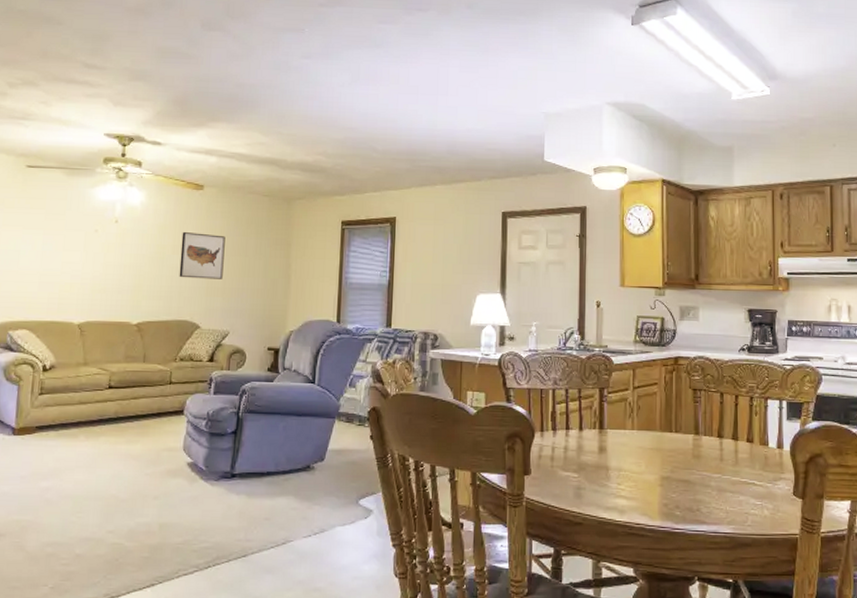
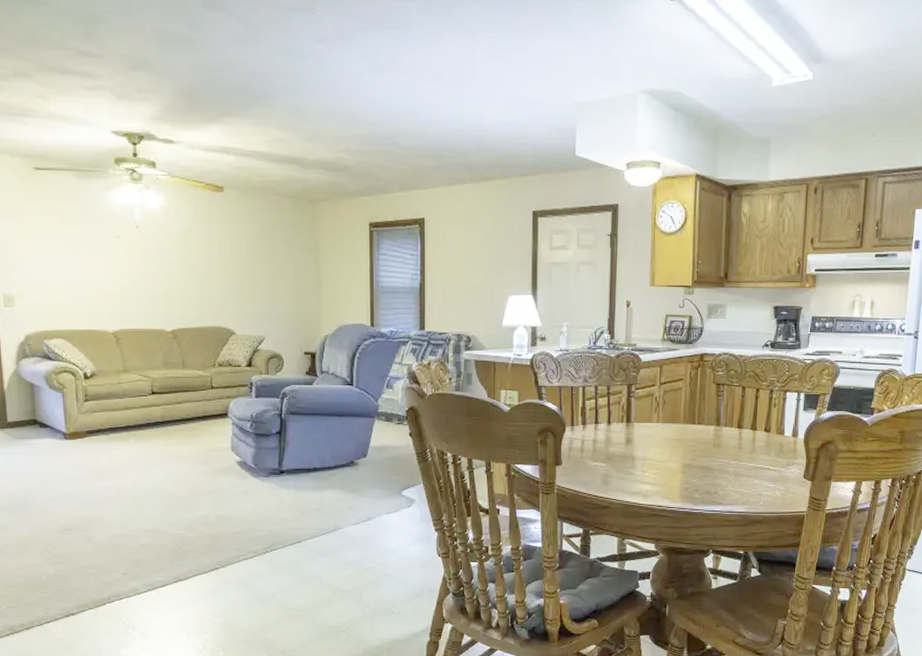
wall art: present [179,232,226,279] -> none [206,237,253,285]

